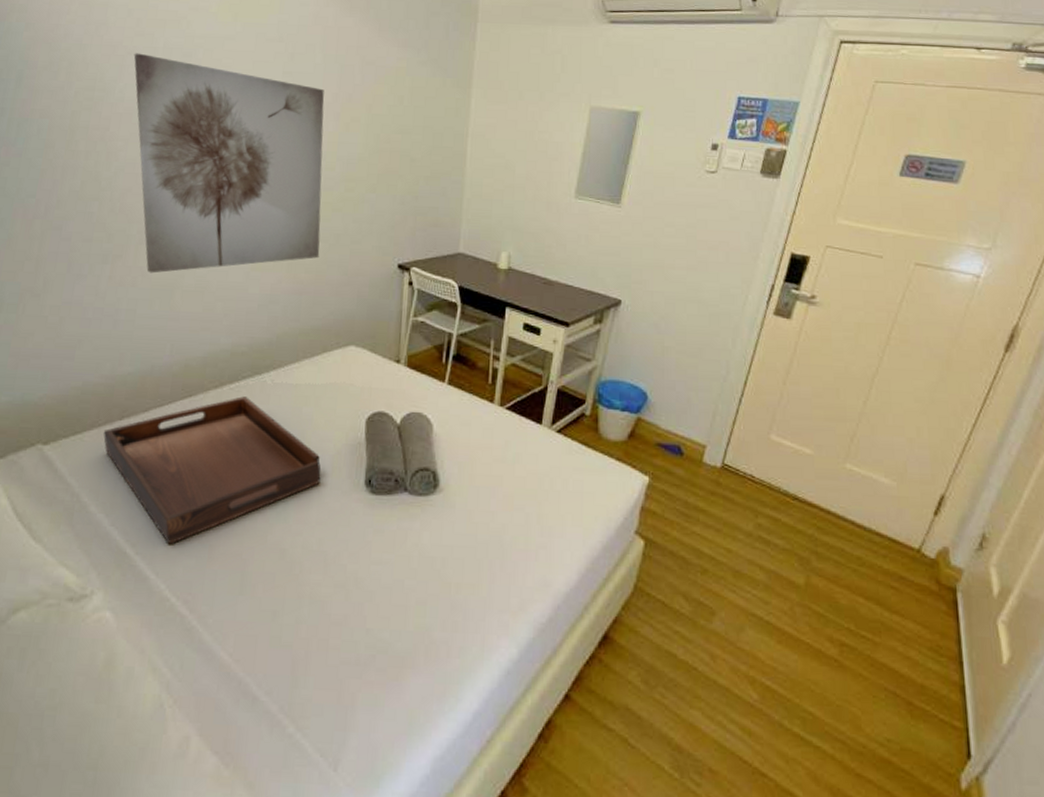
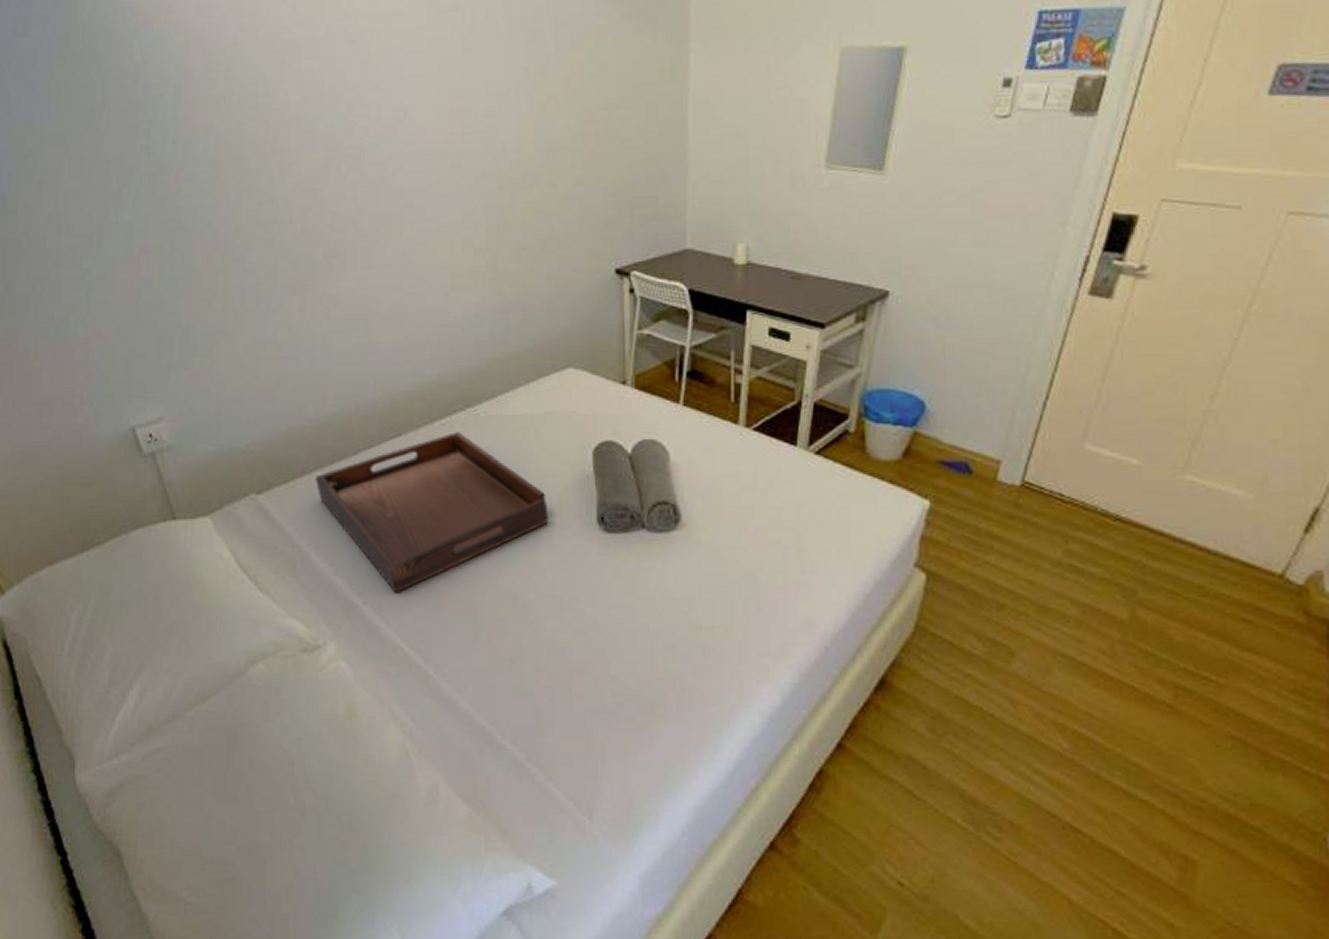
wall art: present [134,53,325,274] -> none [294,45,525,302]

